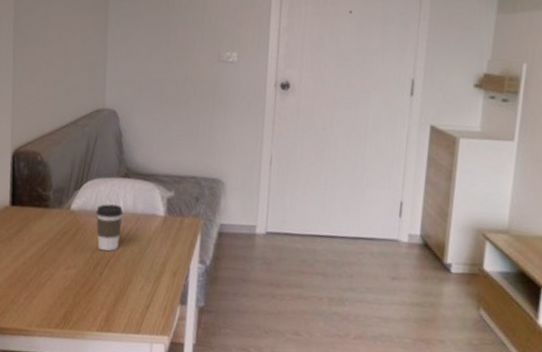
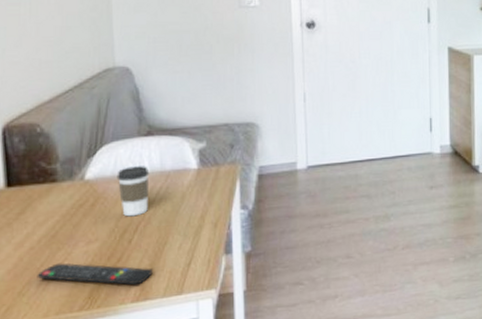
remote control: none [26,281,117,316] -> present [37,263,153,285]

